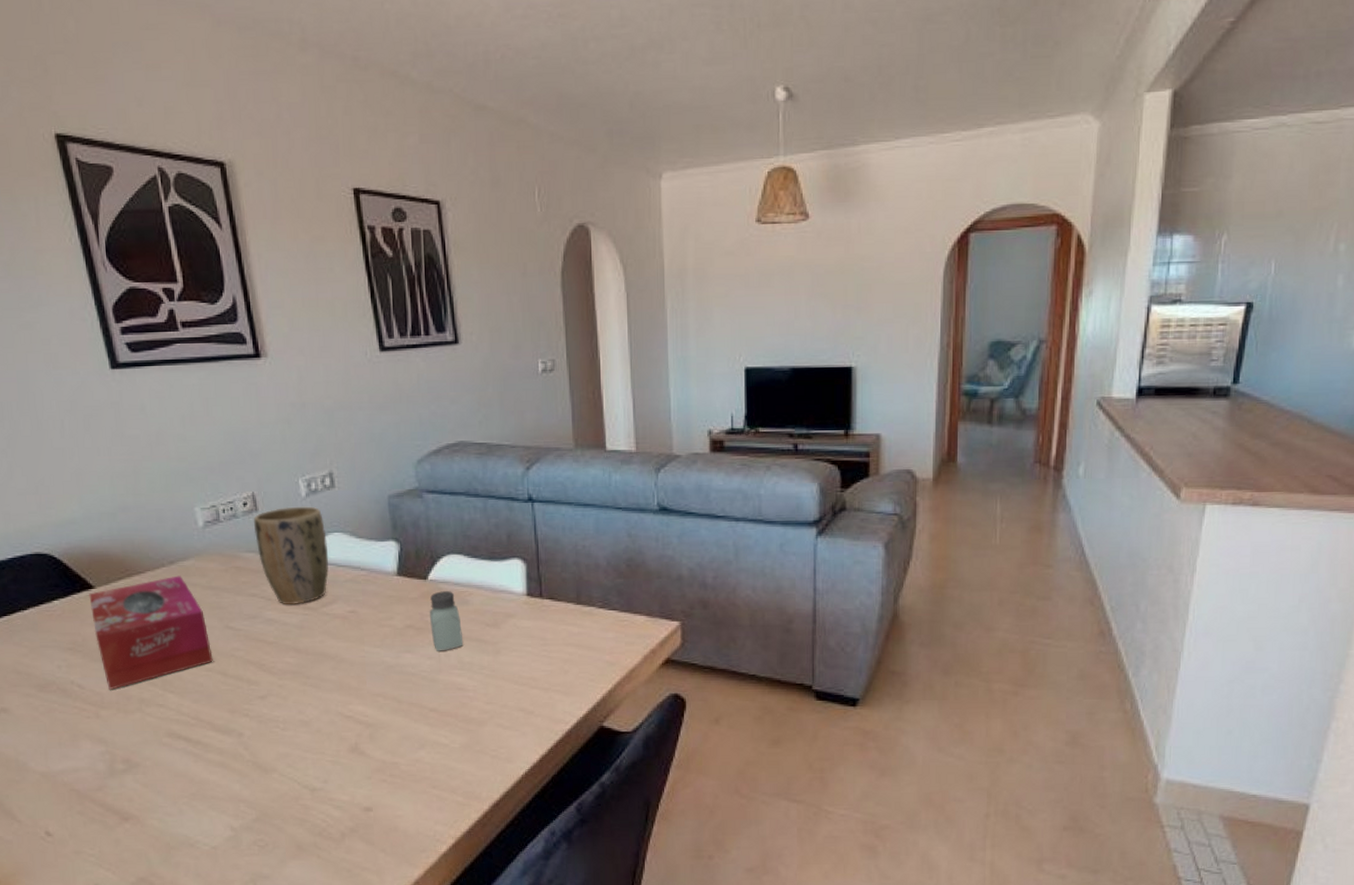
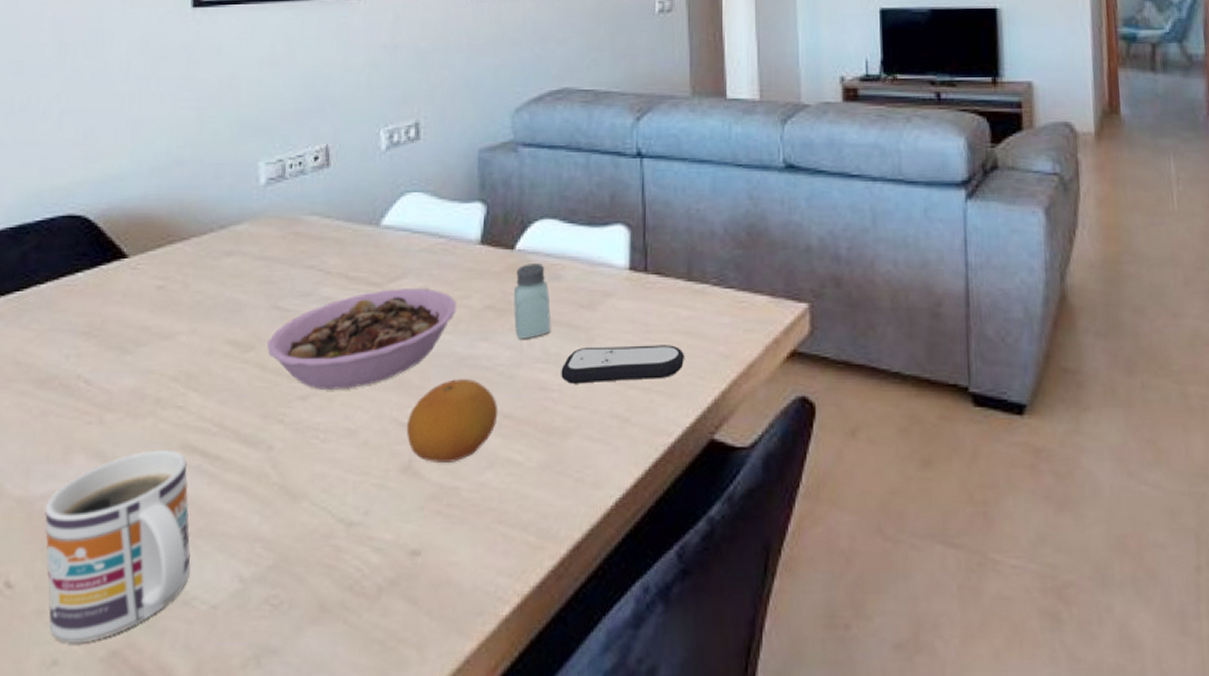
mug: none [65,736,191,874] -> present [44,449,191,645]
tissue box: present [89,575,213,690] -> none [117,243,252,386]
bowl: none [225,612,382,691] -> present [266,288,457,390]
plant pot: present [253,506,329,605] -> none [322,161,404,280]
fruit: none [350,682,425,745] -> present [406,379,498,462]
remote control: none [474,655,577,685] -> present [561,345,685,384]

